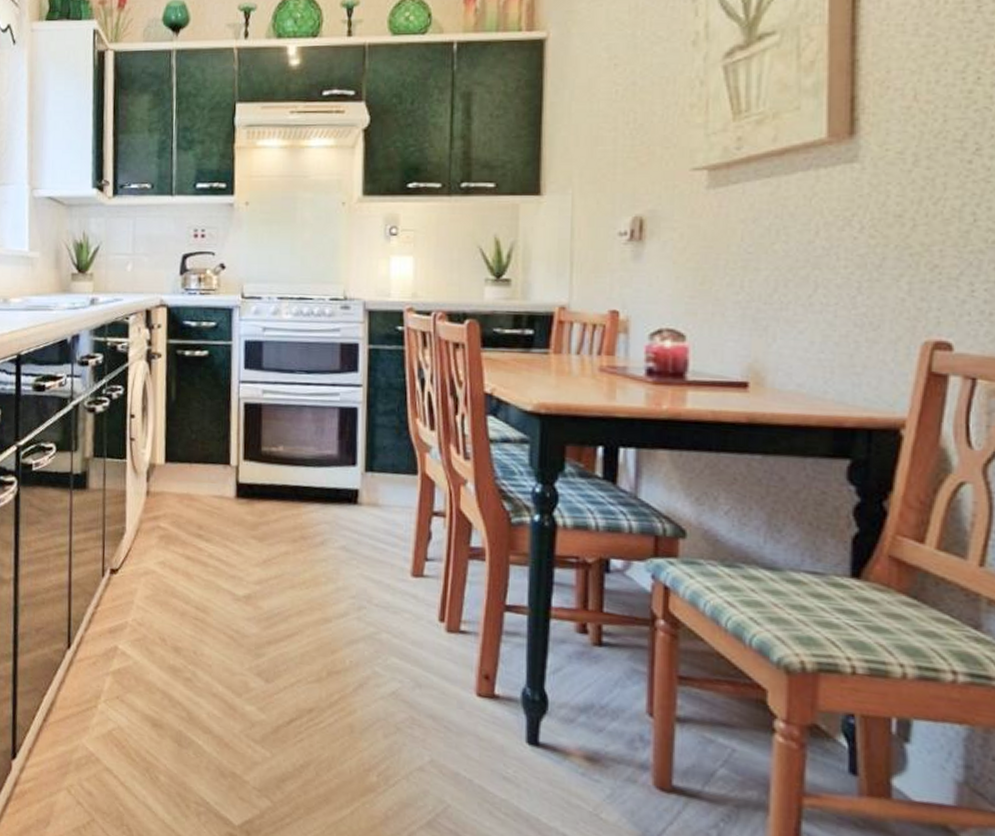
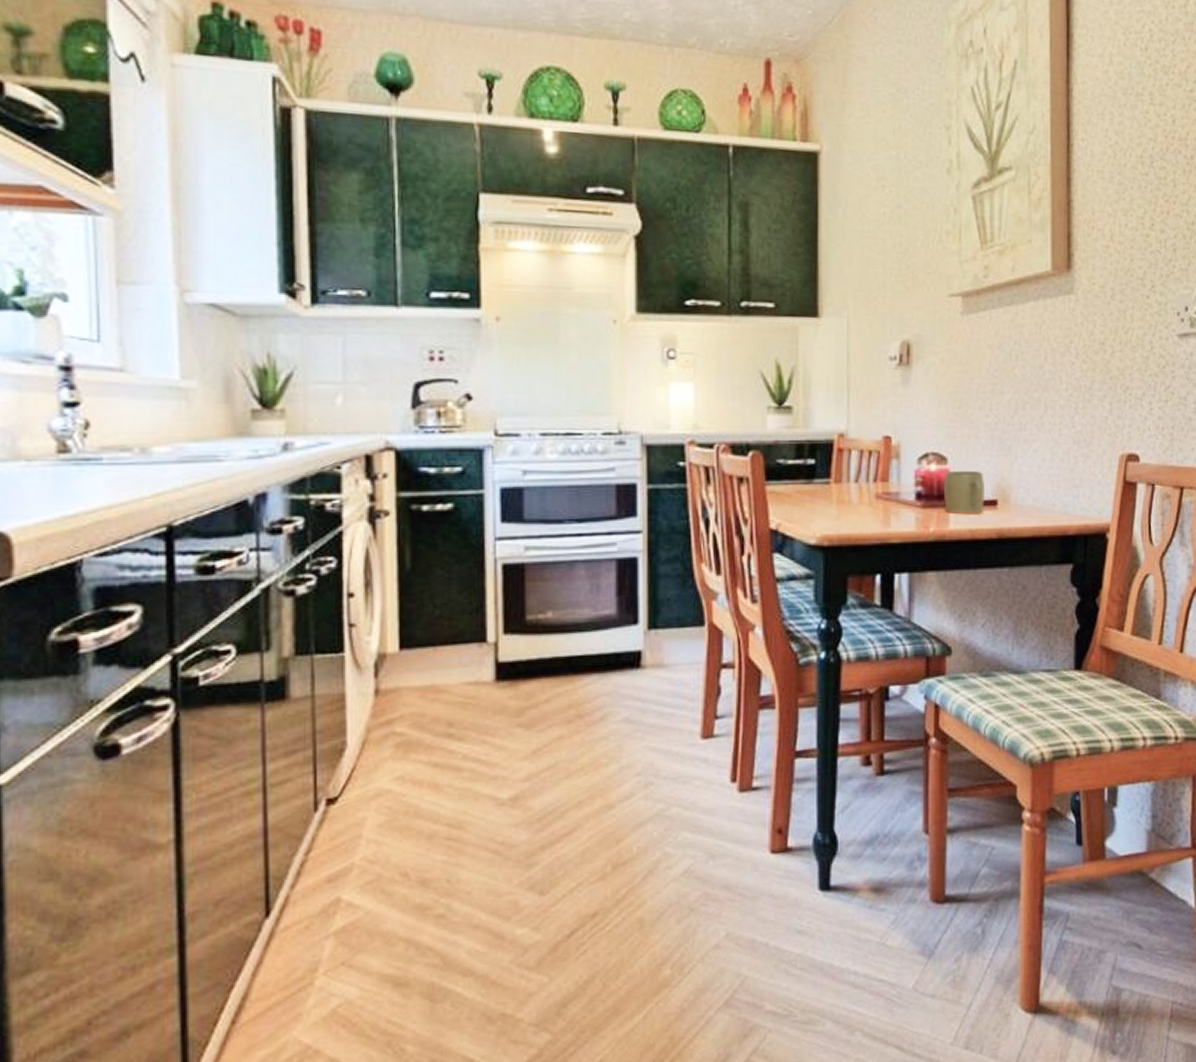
mug: none [681,348,732,396] -> present [944,470,984,515]

